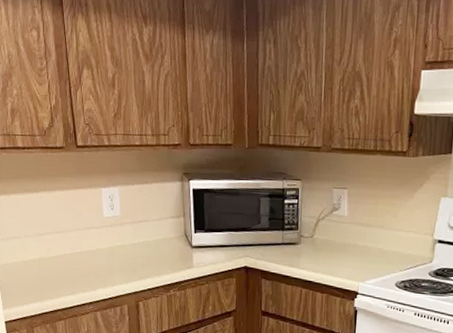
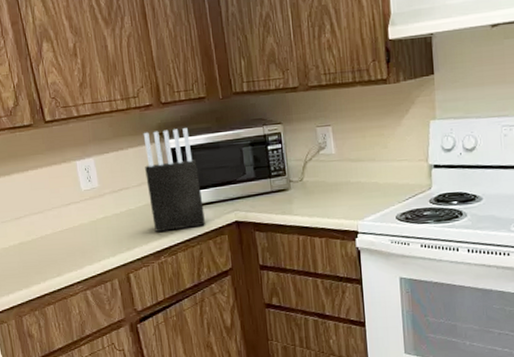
knife block: none [166,169,217,267] -> present [143,128,205,232]

